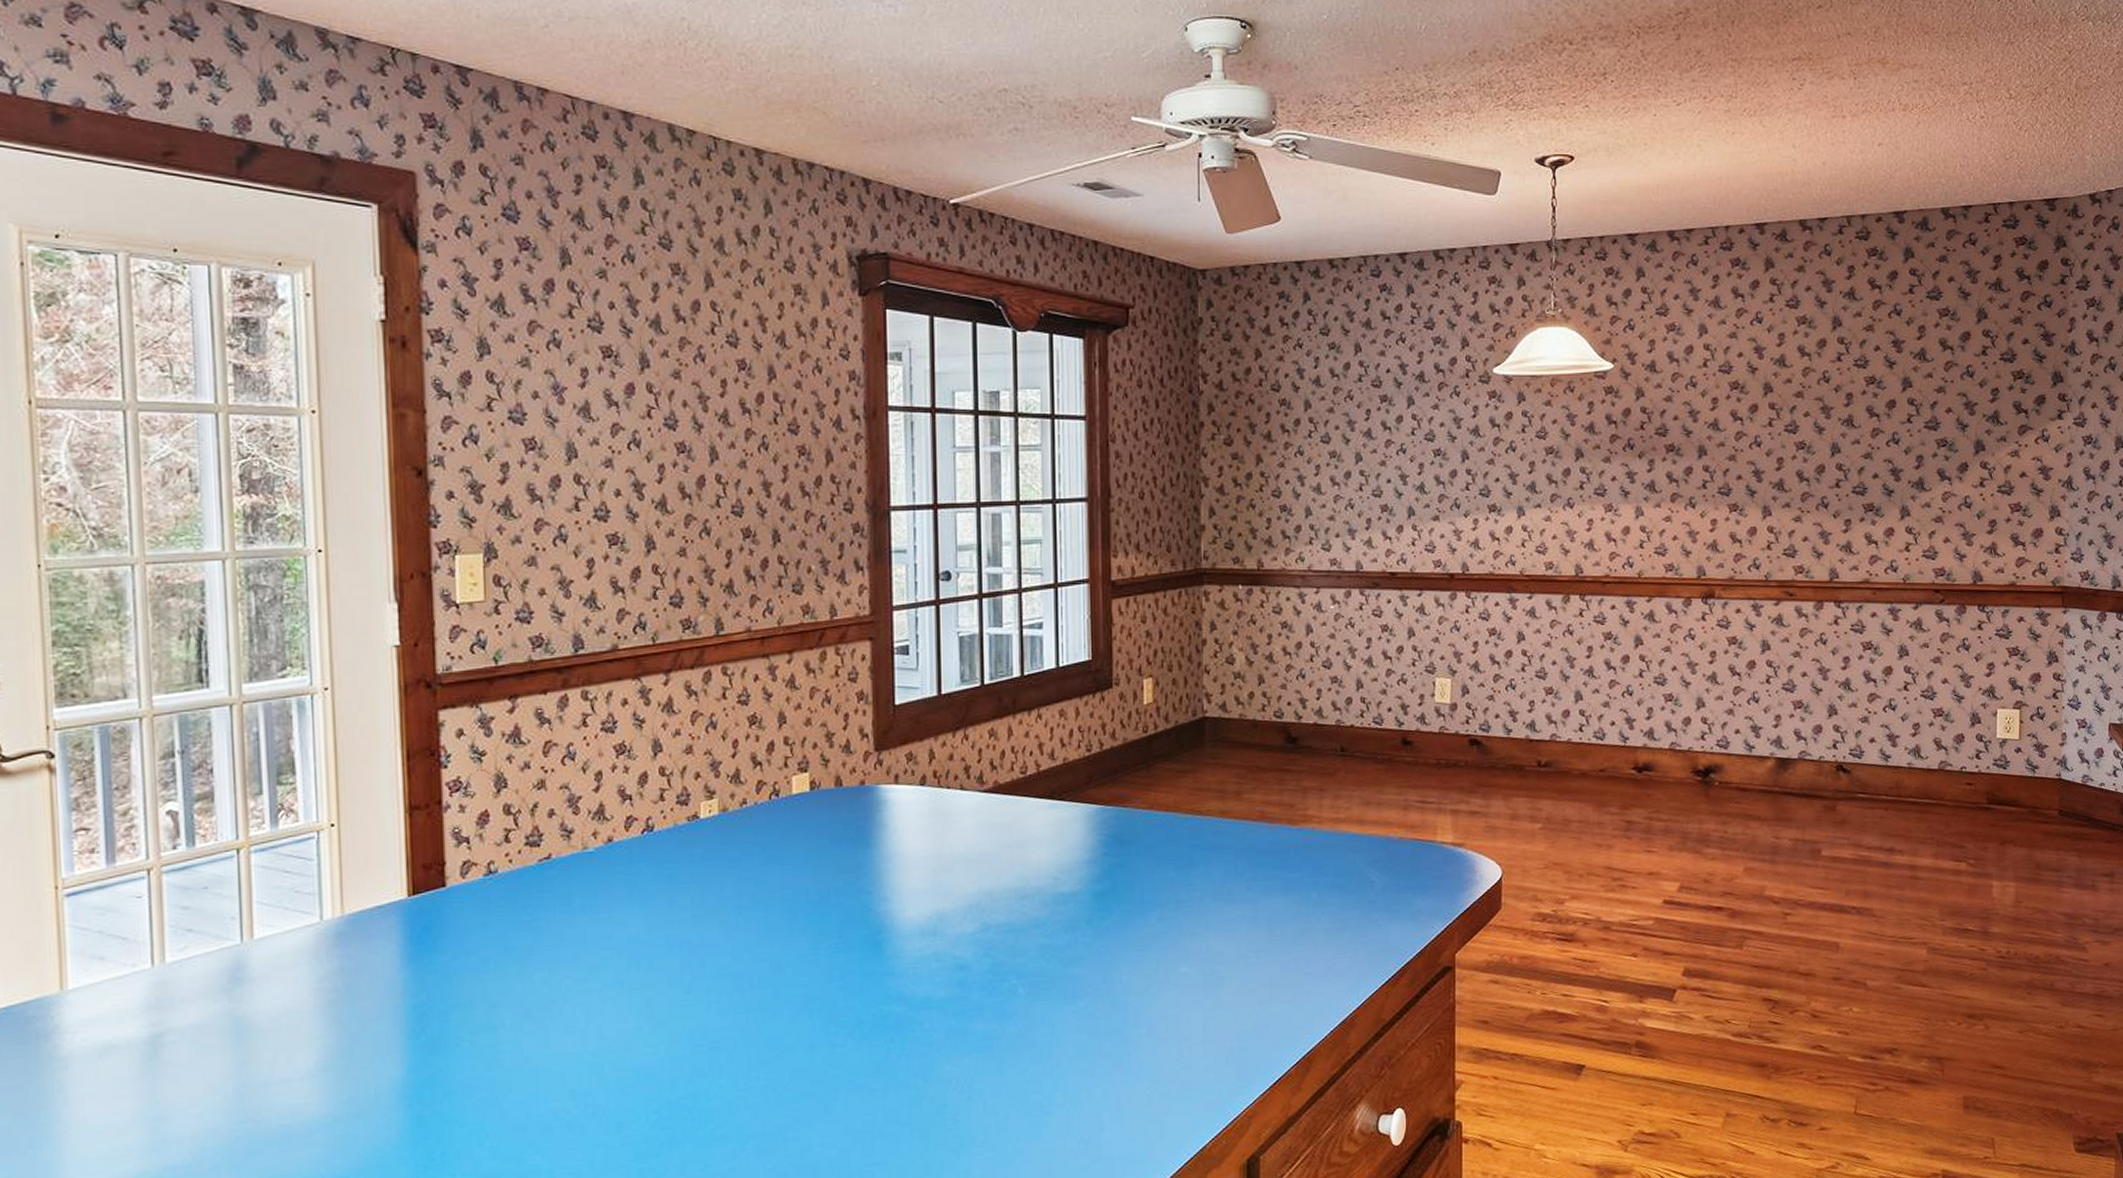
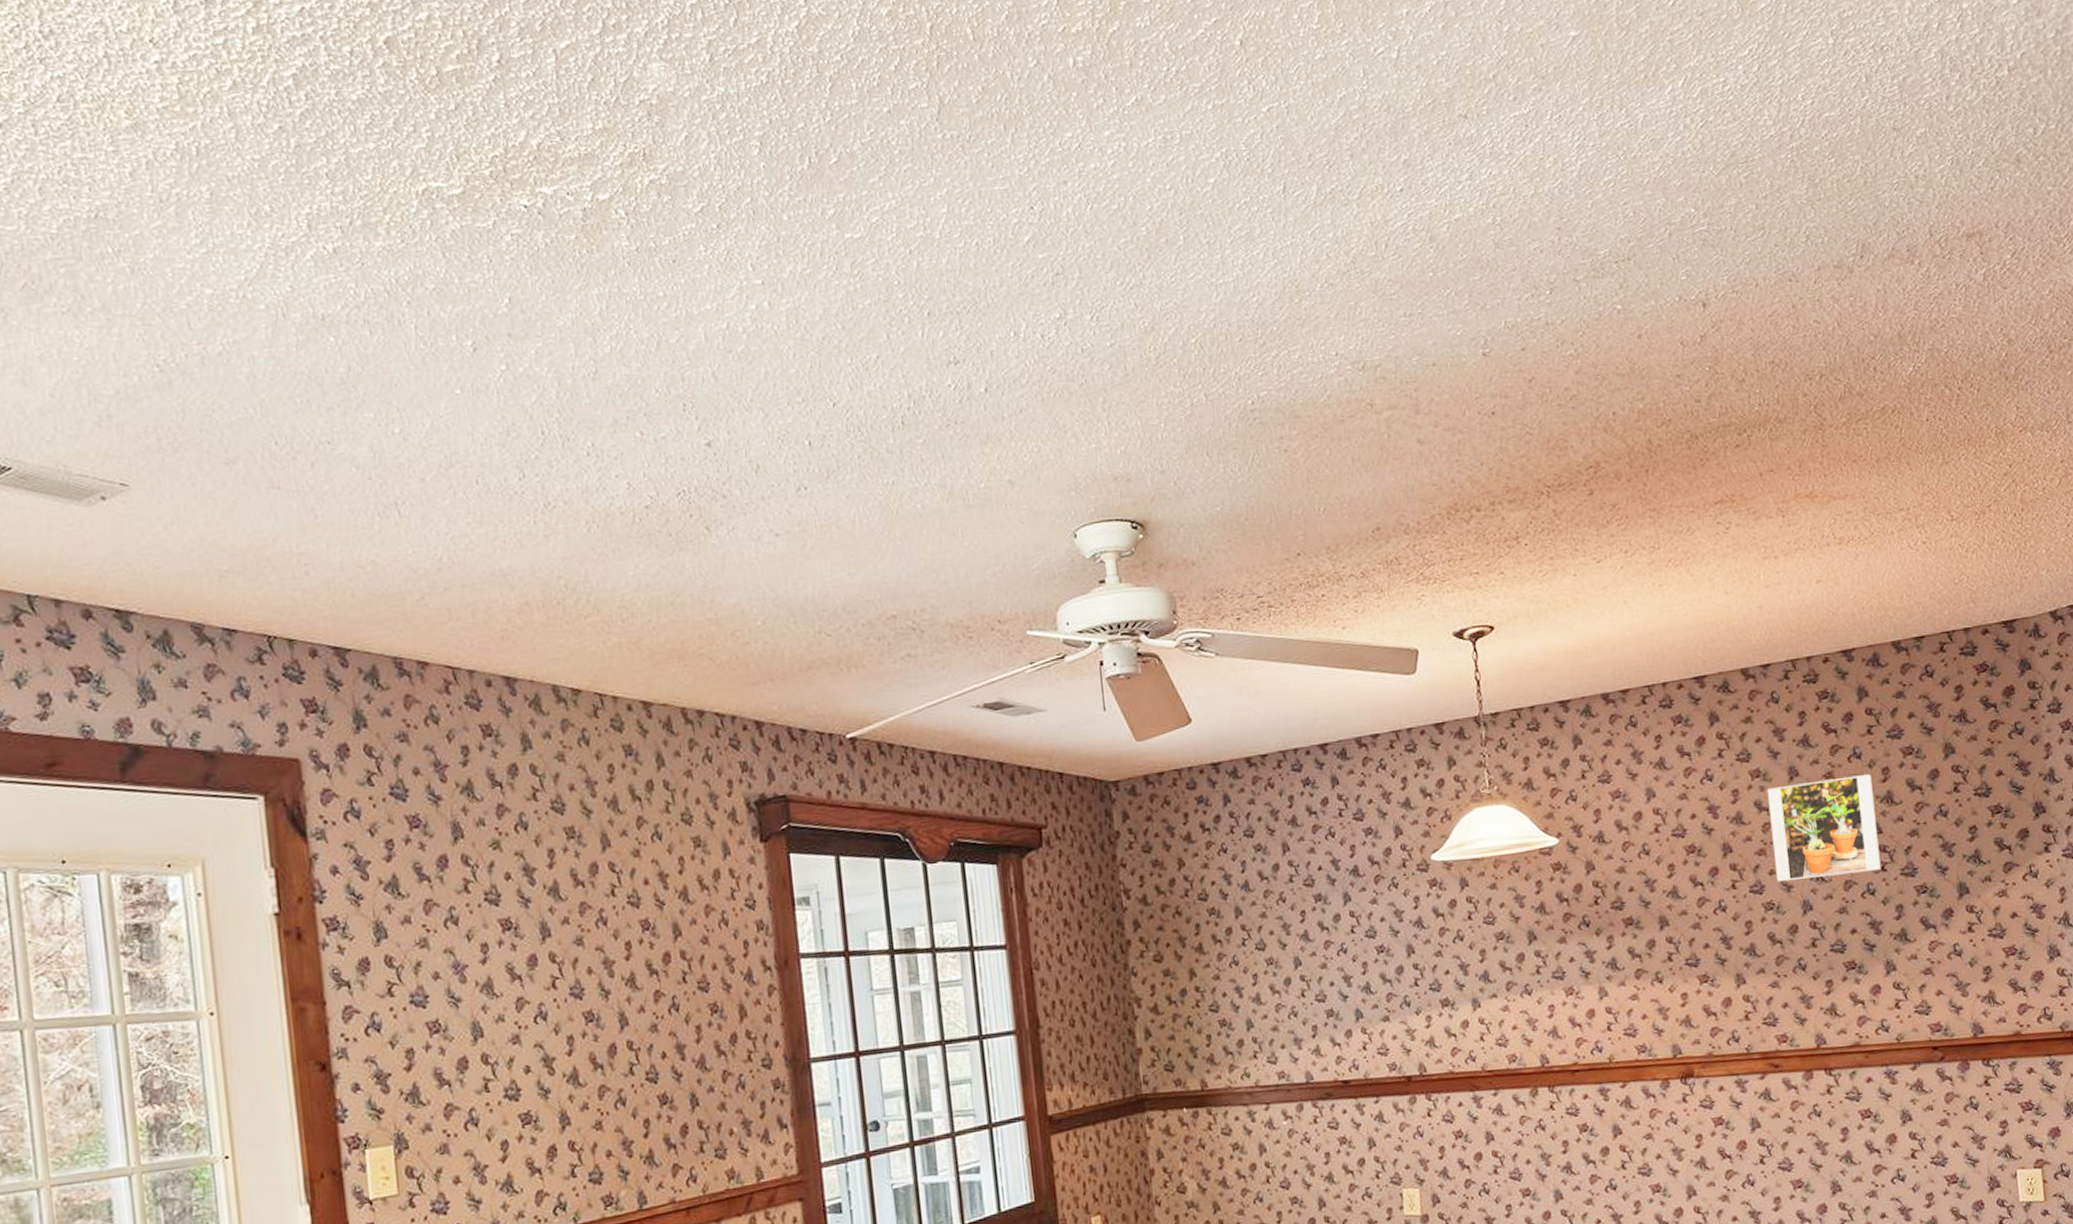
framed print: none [1810,331,1908,424] -> present [1767,774,1881,882]

